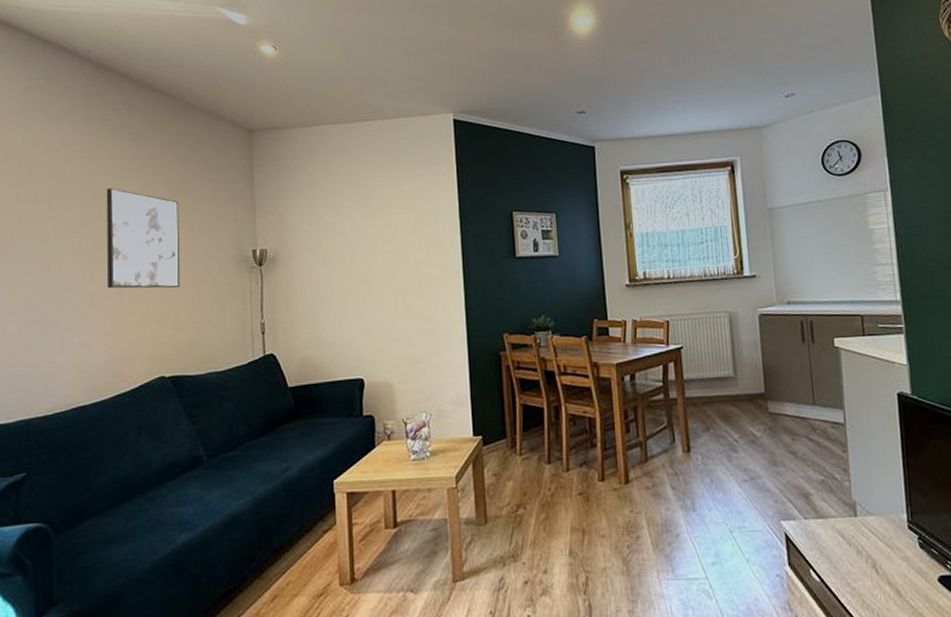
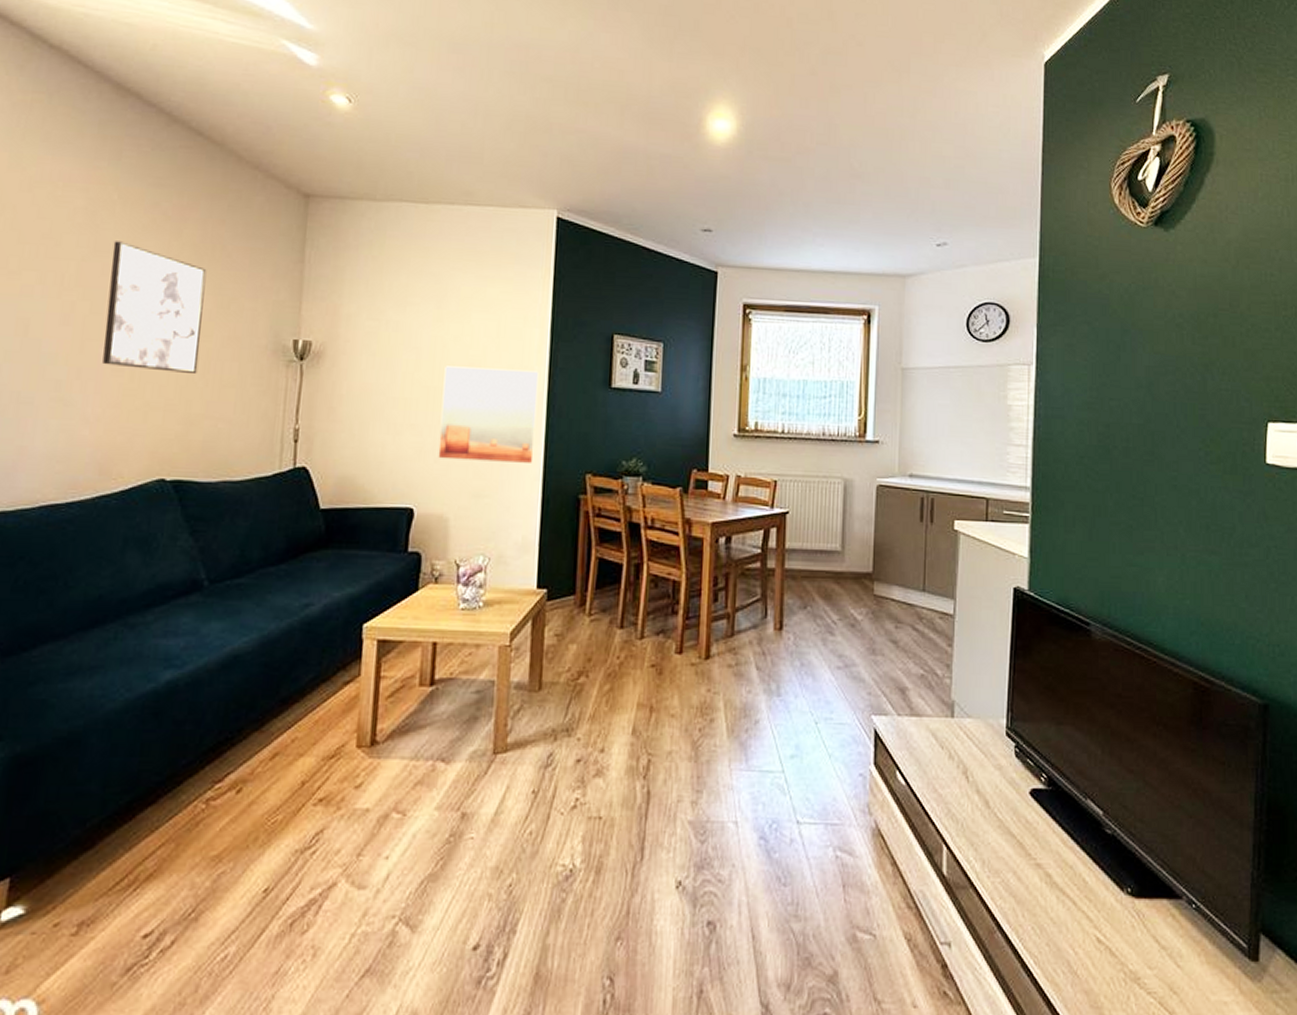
wall art: none [376,251,458,335] -> present [438,366,539,463]

